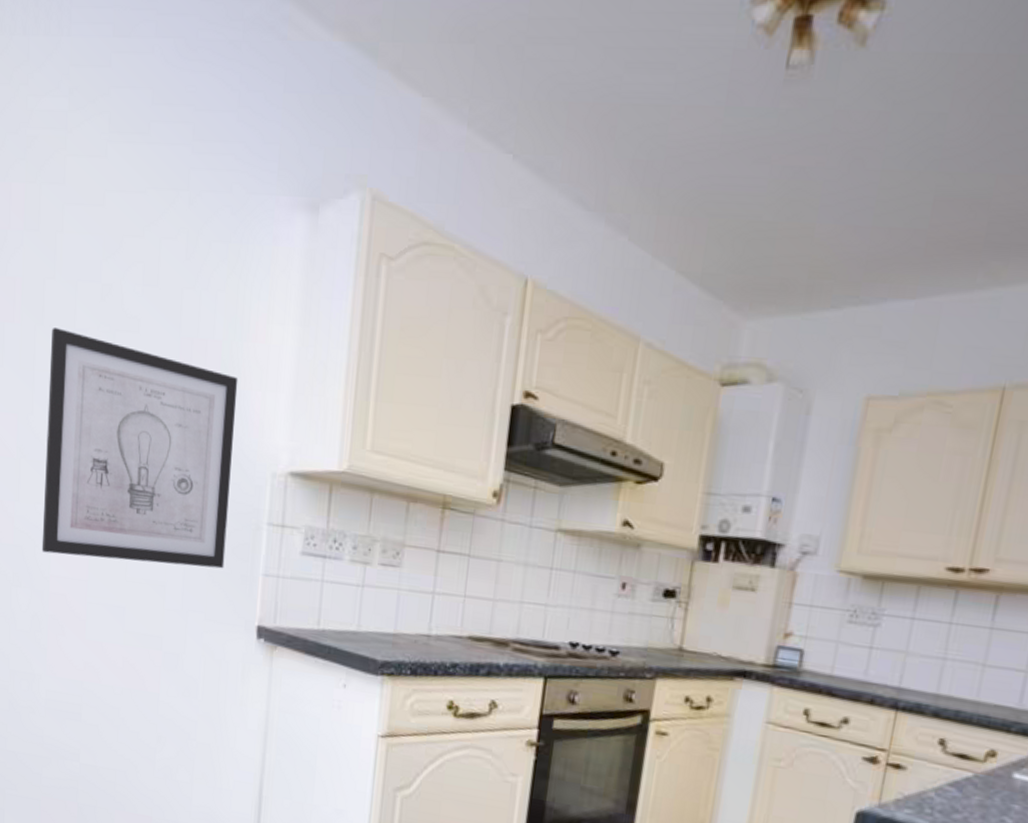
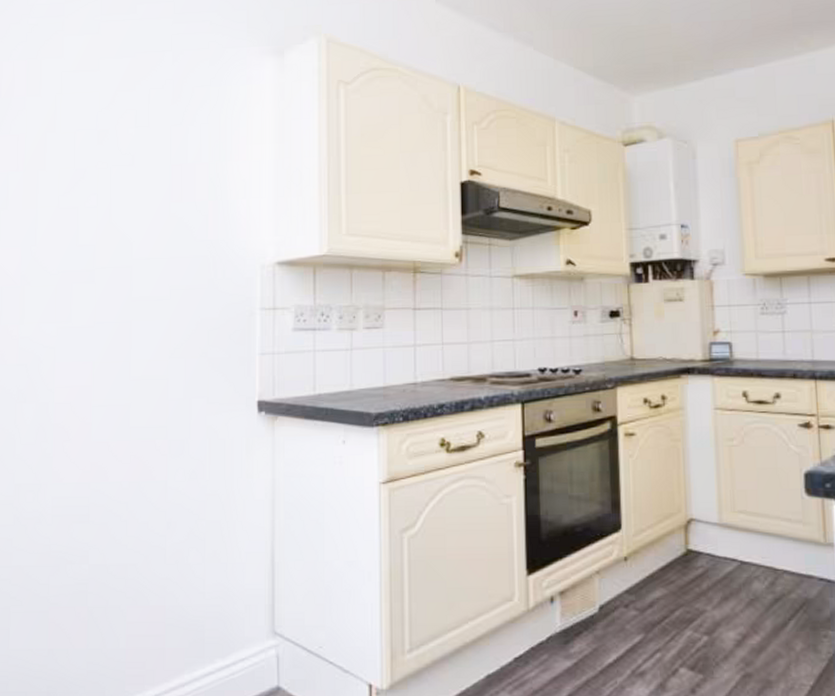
wall art: present [41,328,238,569] -> none [46,171,225,367]

